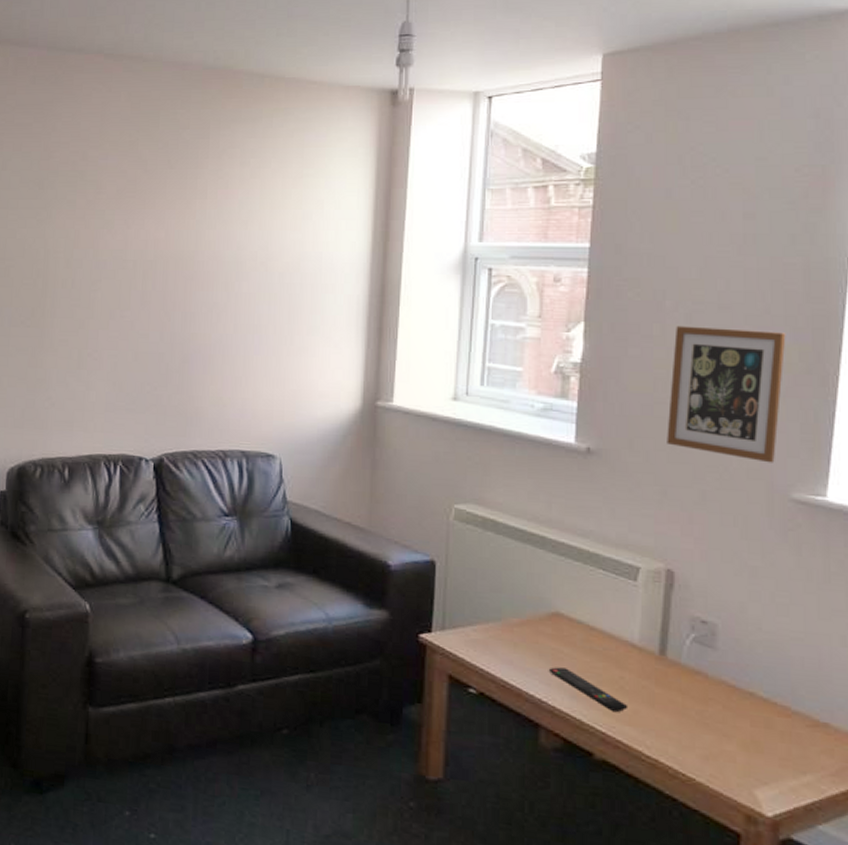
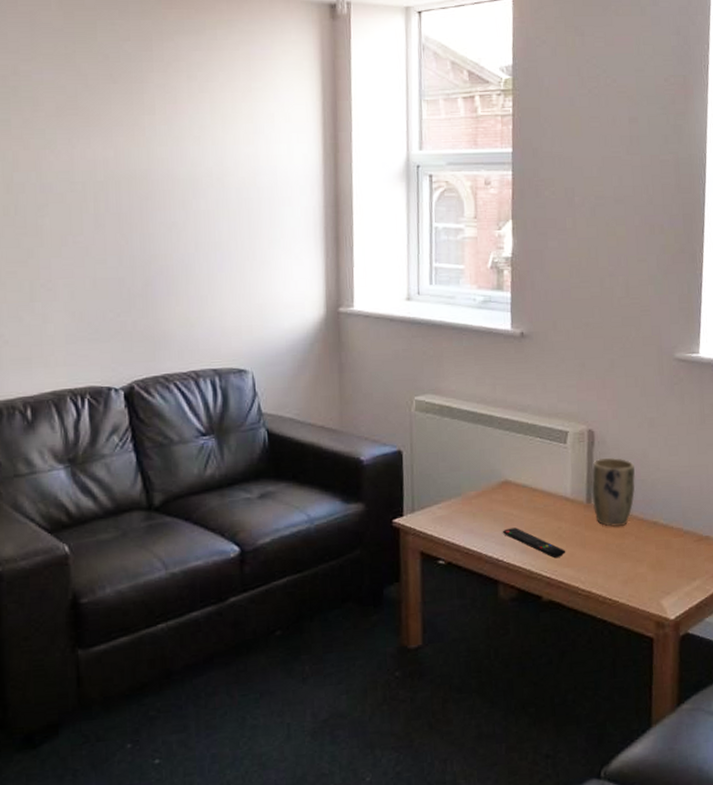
plant pot: none [666,604,727,691] -> present [591,457,635,527]
picture frame: present [667,325,786,463] -> none [582,218,665,330]

